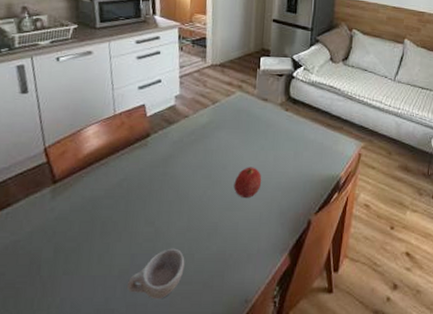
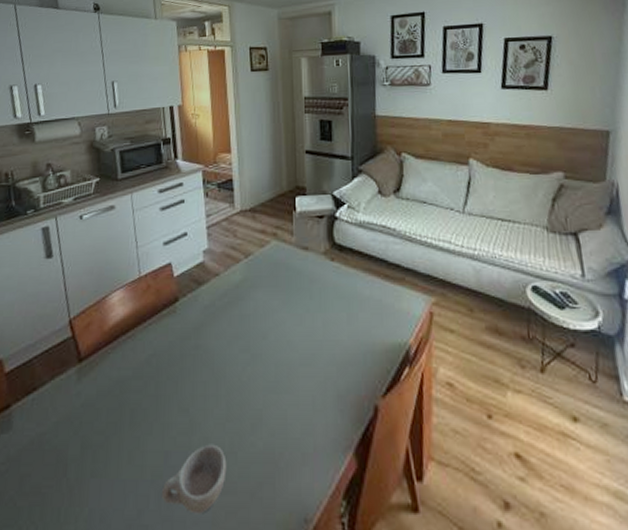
fruit: present [234,167,262,197] -> none [277,335,311,375]

